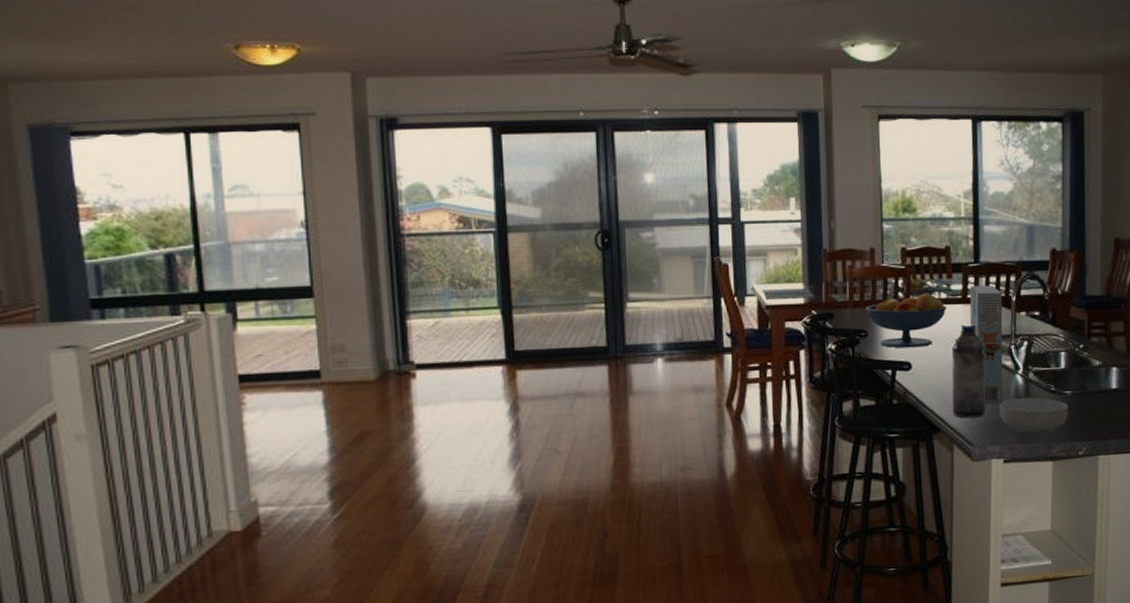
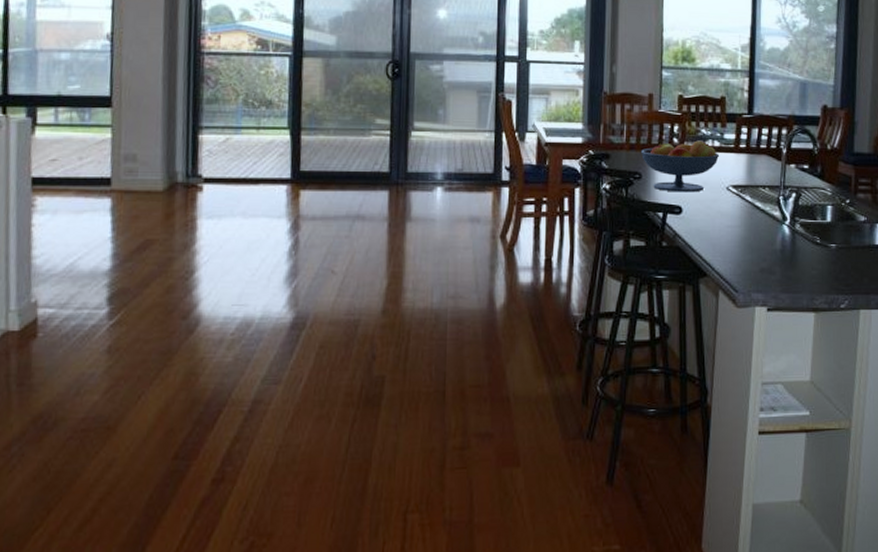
water bottle: present [951,323,986,418] -> none [719,172,755,265]
cereal box: present [969,285,1003,405] -> none [741,136,774,252]
cereal bowl: present [999,397,1069,436] -> none [765,248,833,286]

